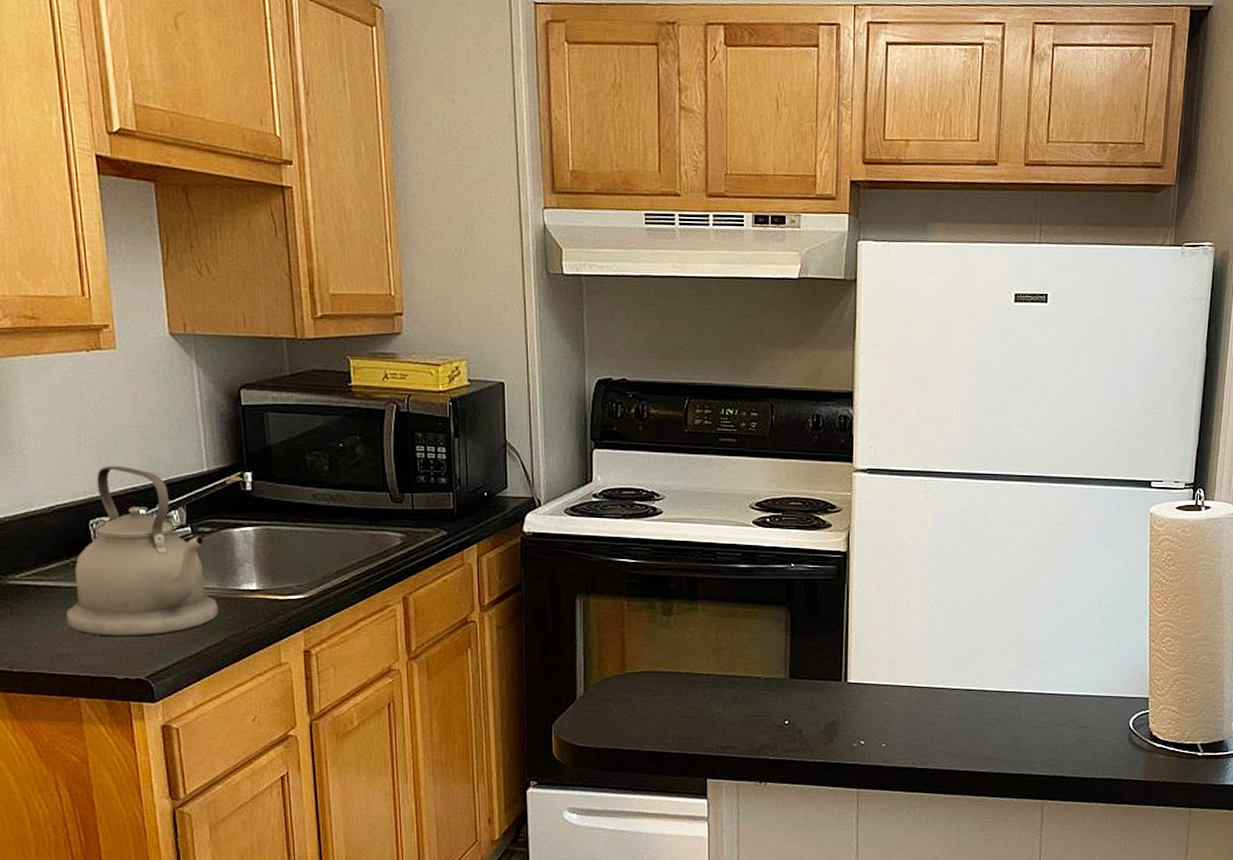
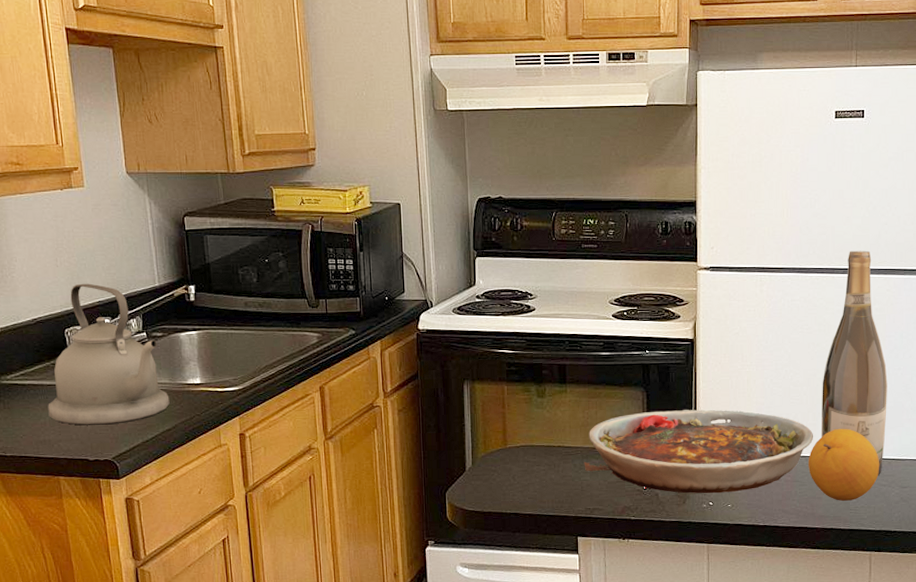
dish: none [716,634,982,731] -> present [584,409,814,494]
fruit: none [975,658,1056,742] -> present [809,428,880,501]
wine bottle: none [989,455,1067,713] -> present [821,250,888,475]

